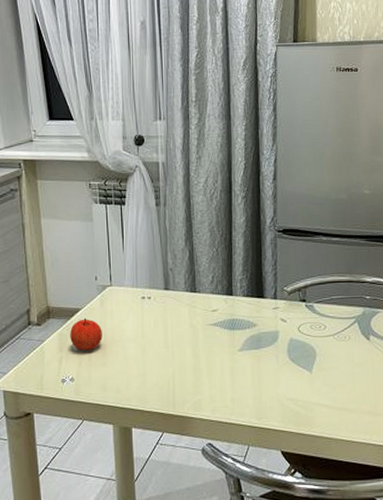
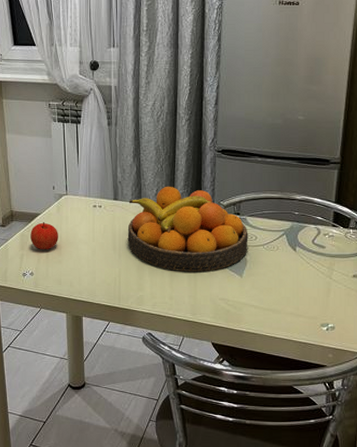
fruit bowl: none [181,271,317,369] -> present [127,186,248,271]

